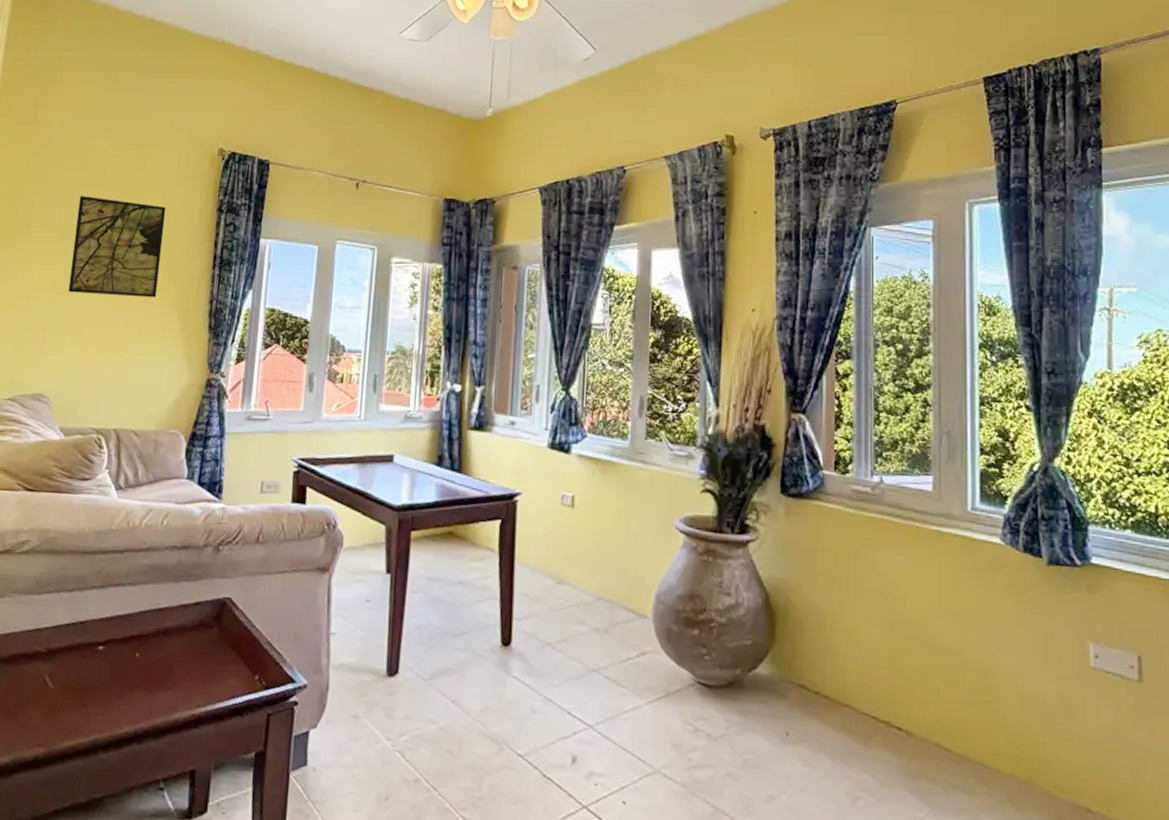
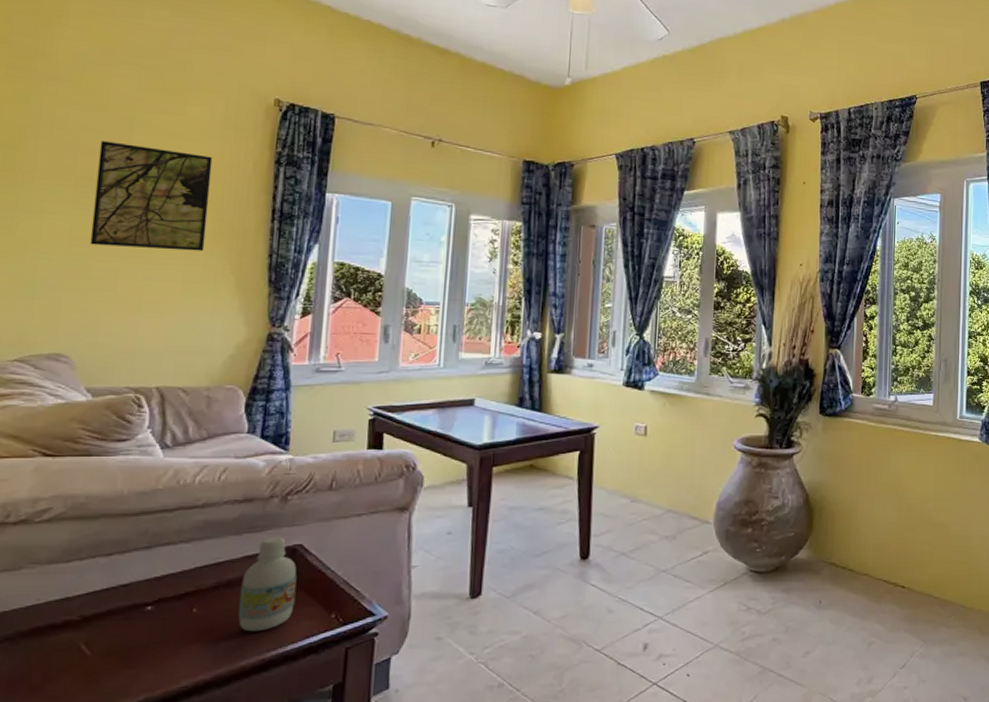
bottle: none [173,586,226,685] -> present [237,536,297,632]

